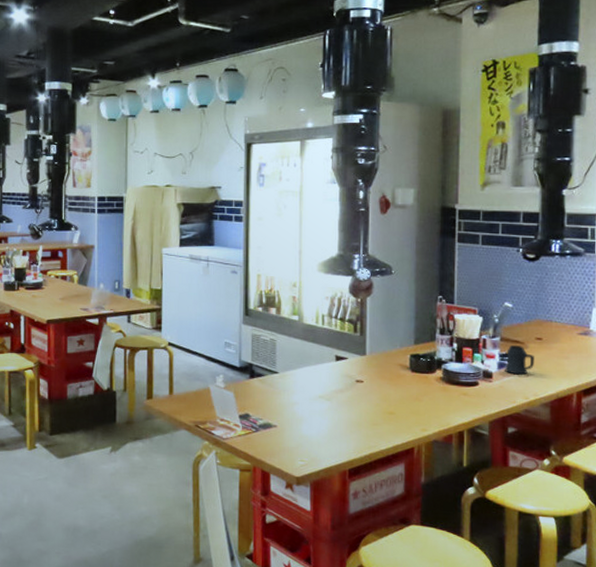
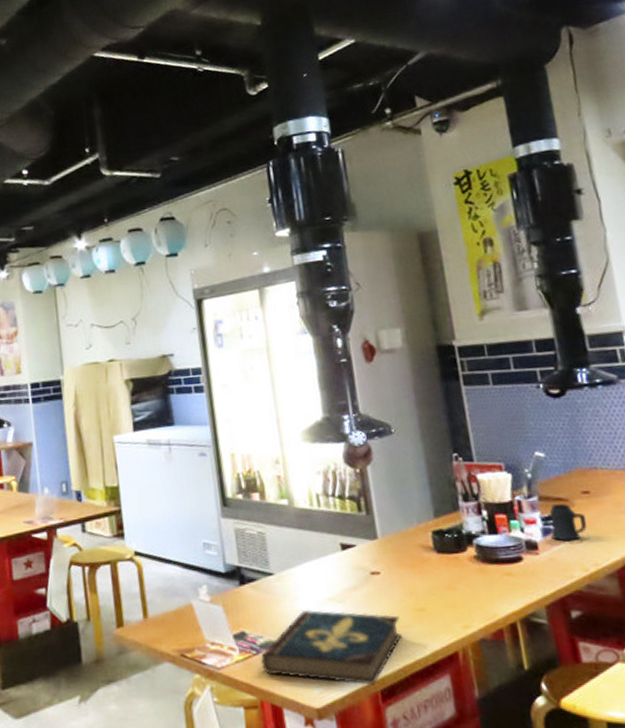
book: none [258,402,373,465] -> present [261,609,402,685]

